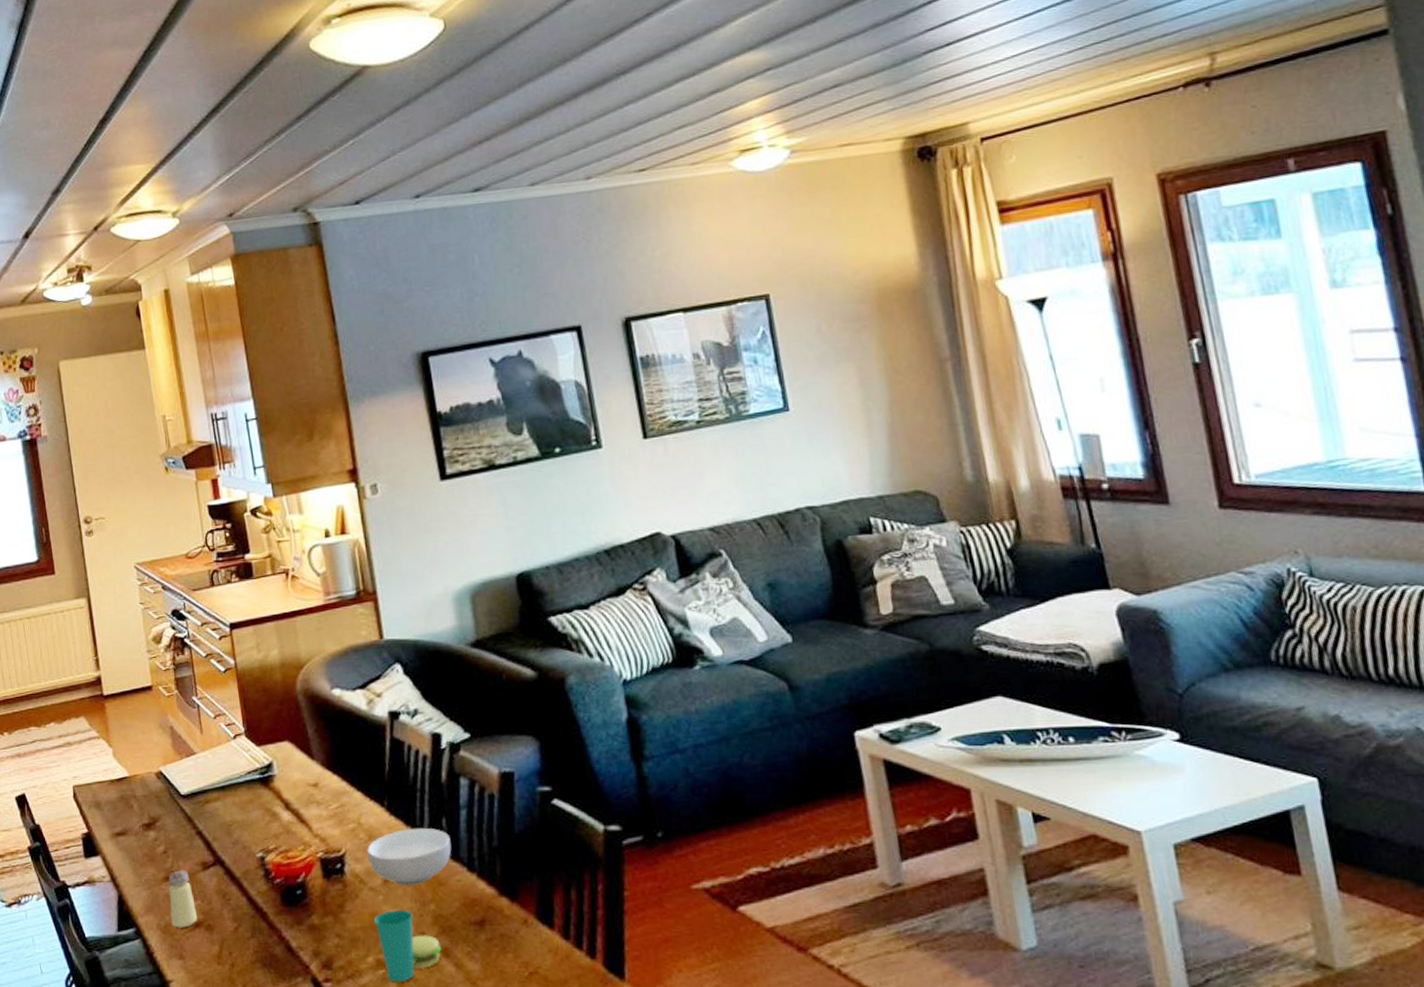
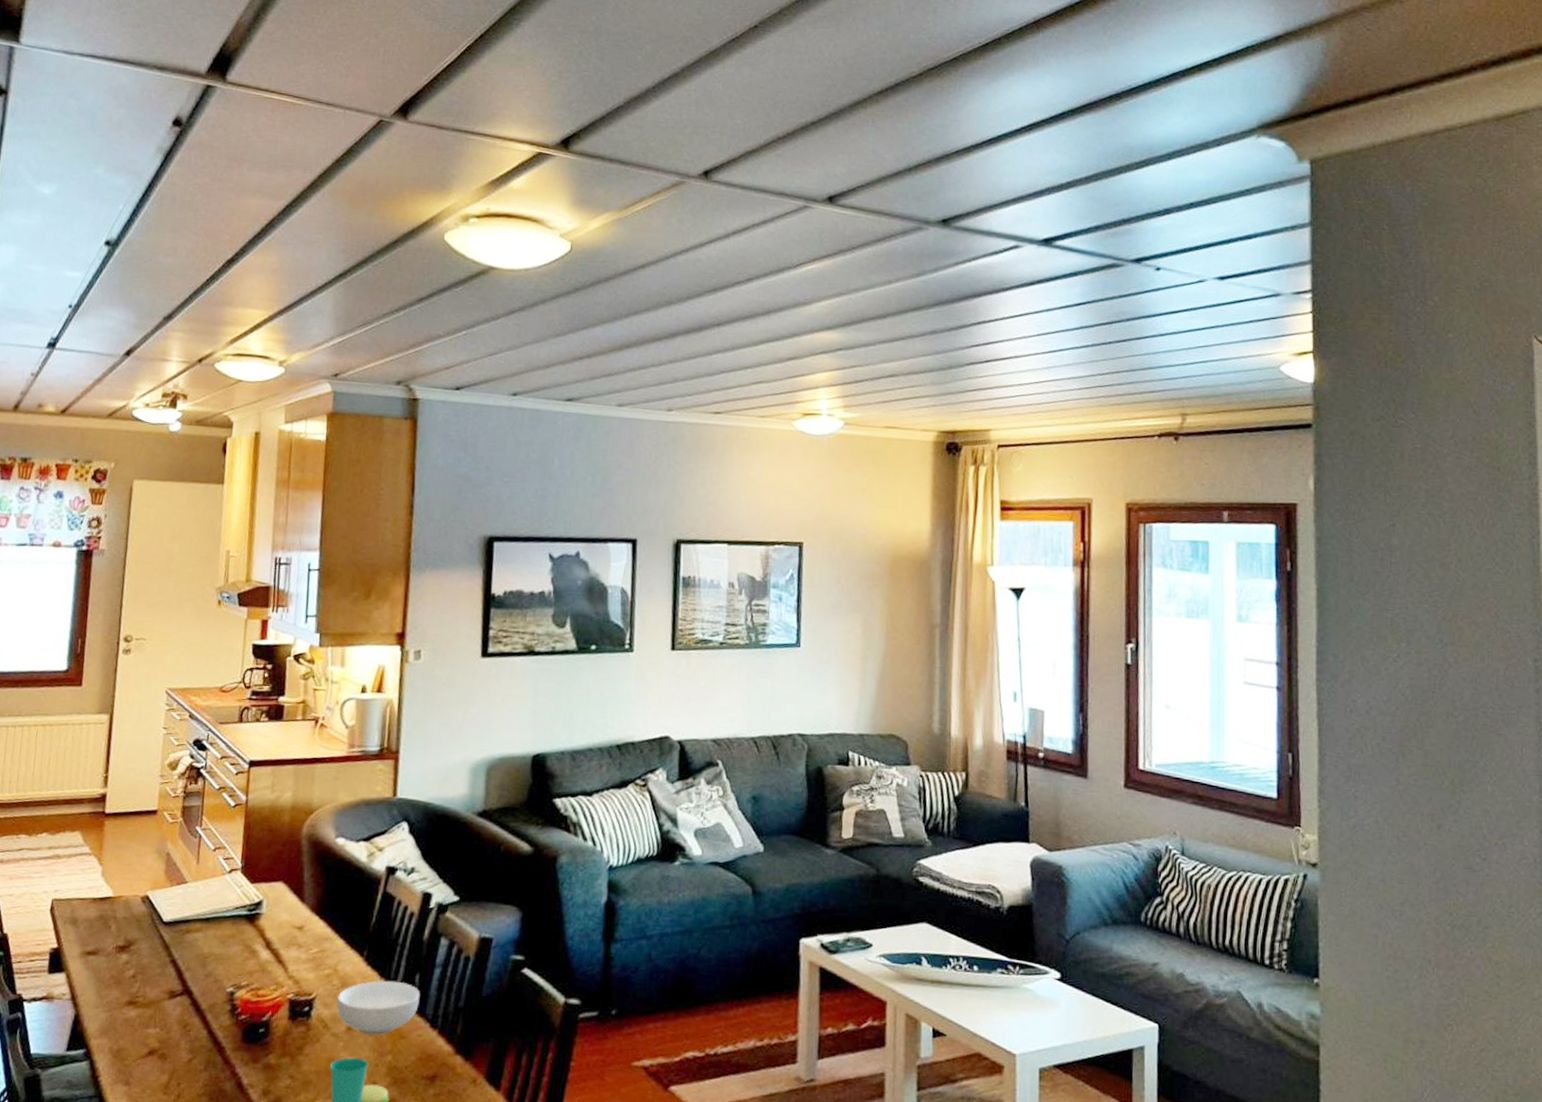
saltshaker: present [168,870,198,928] -> none [124,996,154,1054]

